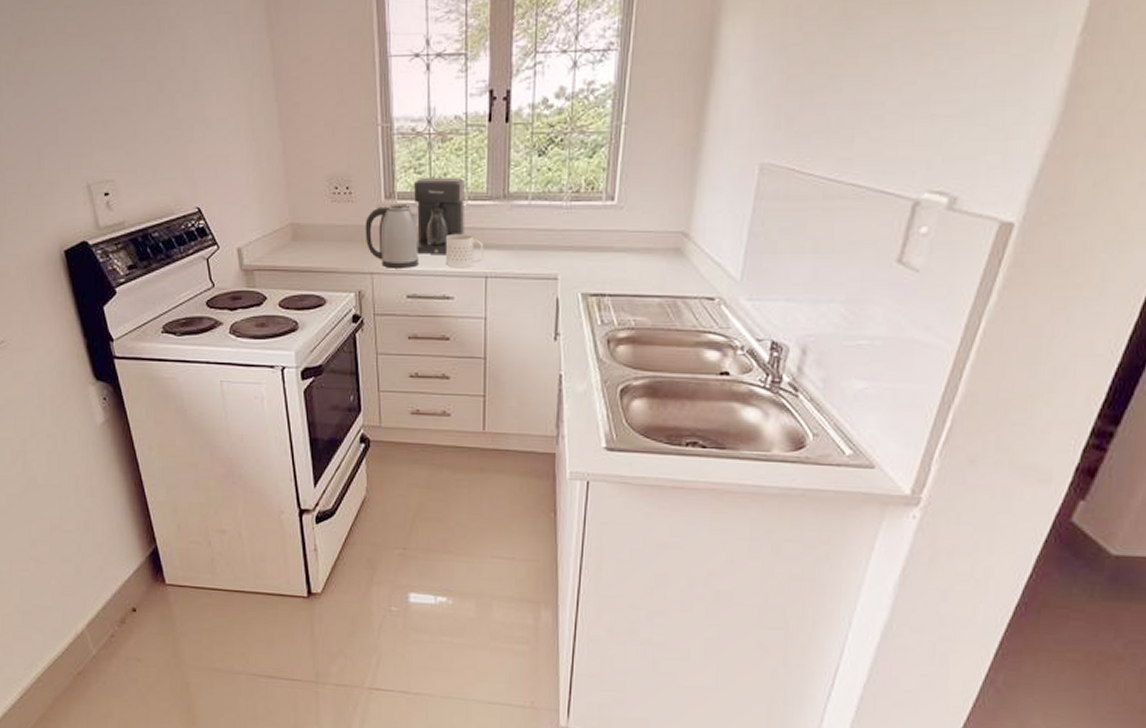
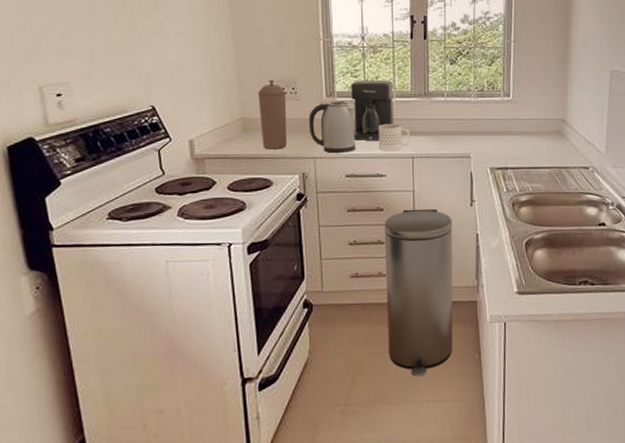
canister: none [307,177,341,262] -> present [257,80,287,149]
pedal bin: none [449,340,531,530] -> present [384,209,453,377]

